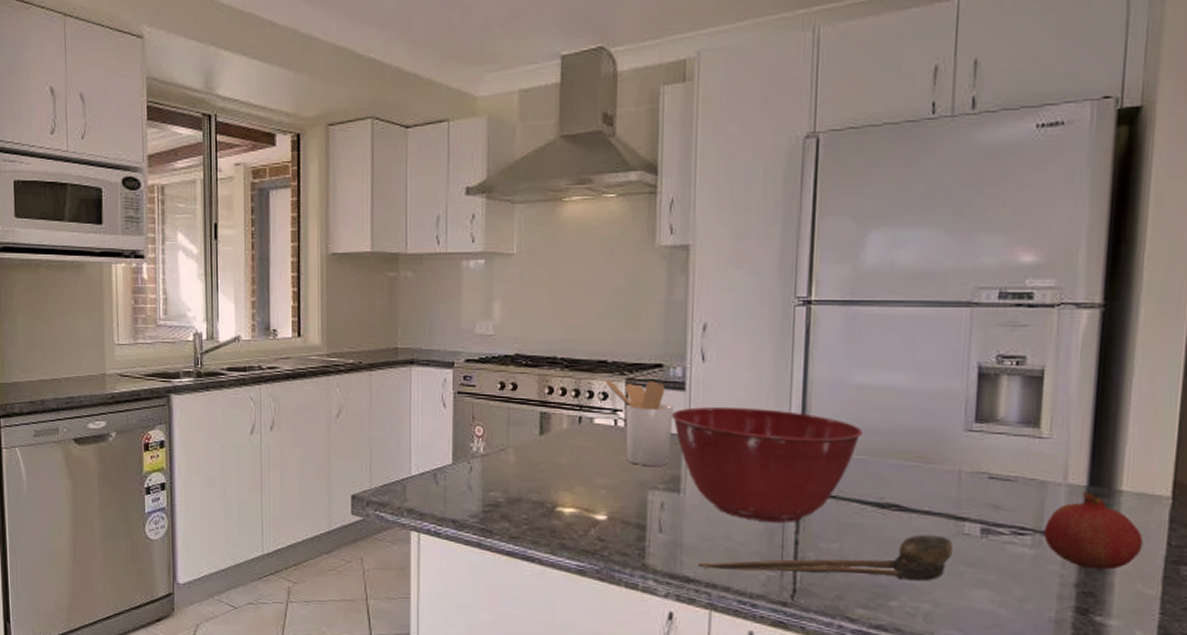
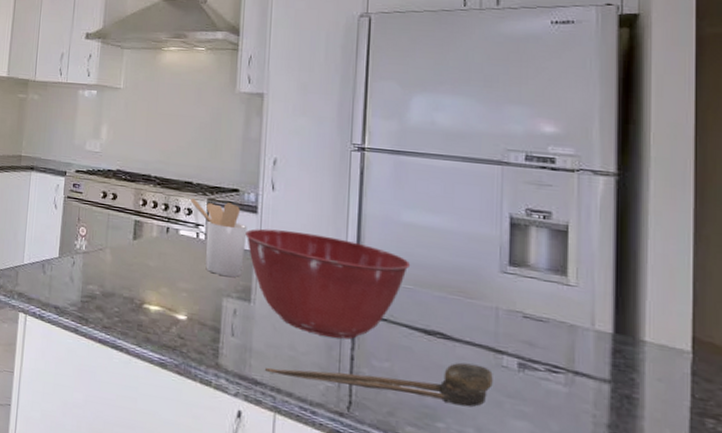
fruit: present [1044,492,1144,570] -> none [576,339,668,415]

